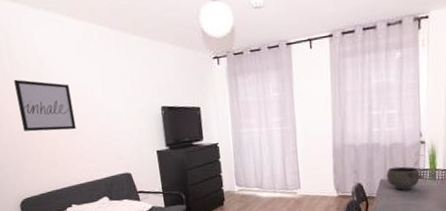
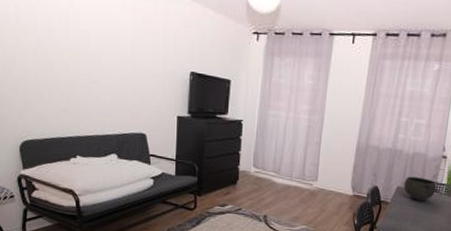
wall art: present [14,79,77,132] -> none [37,12,96,78]

